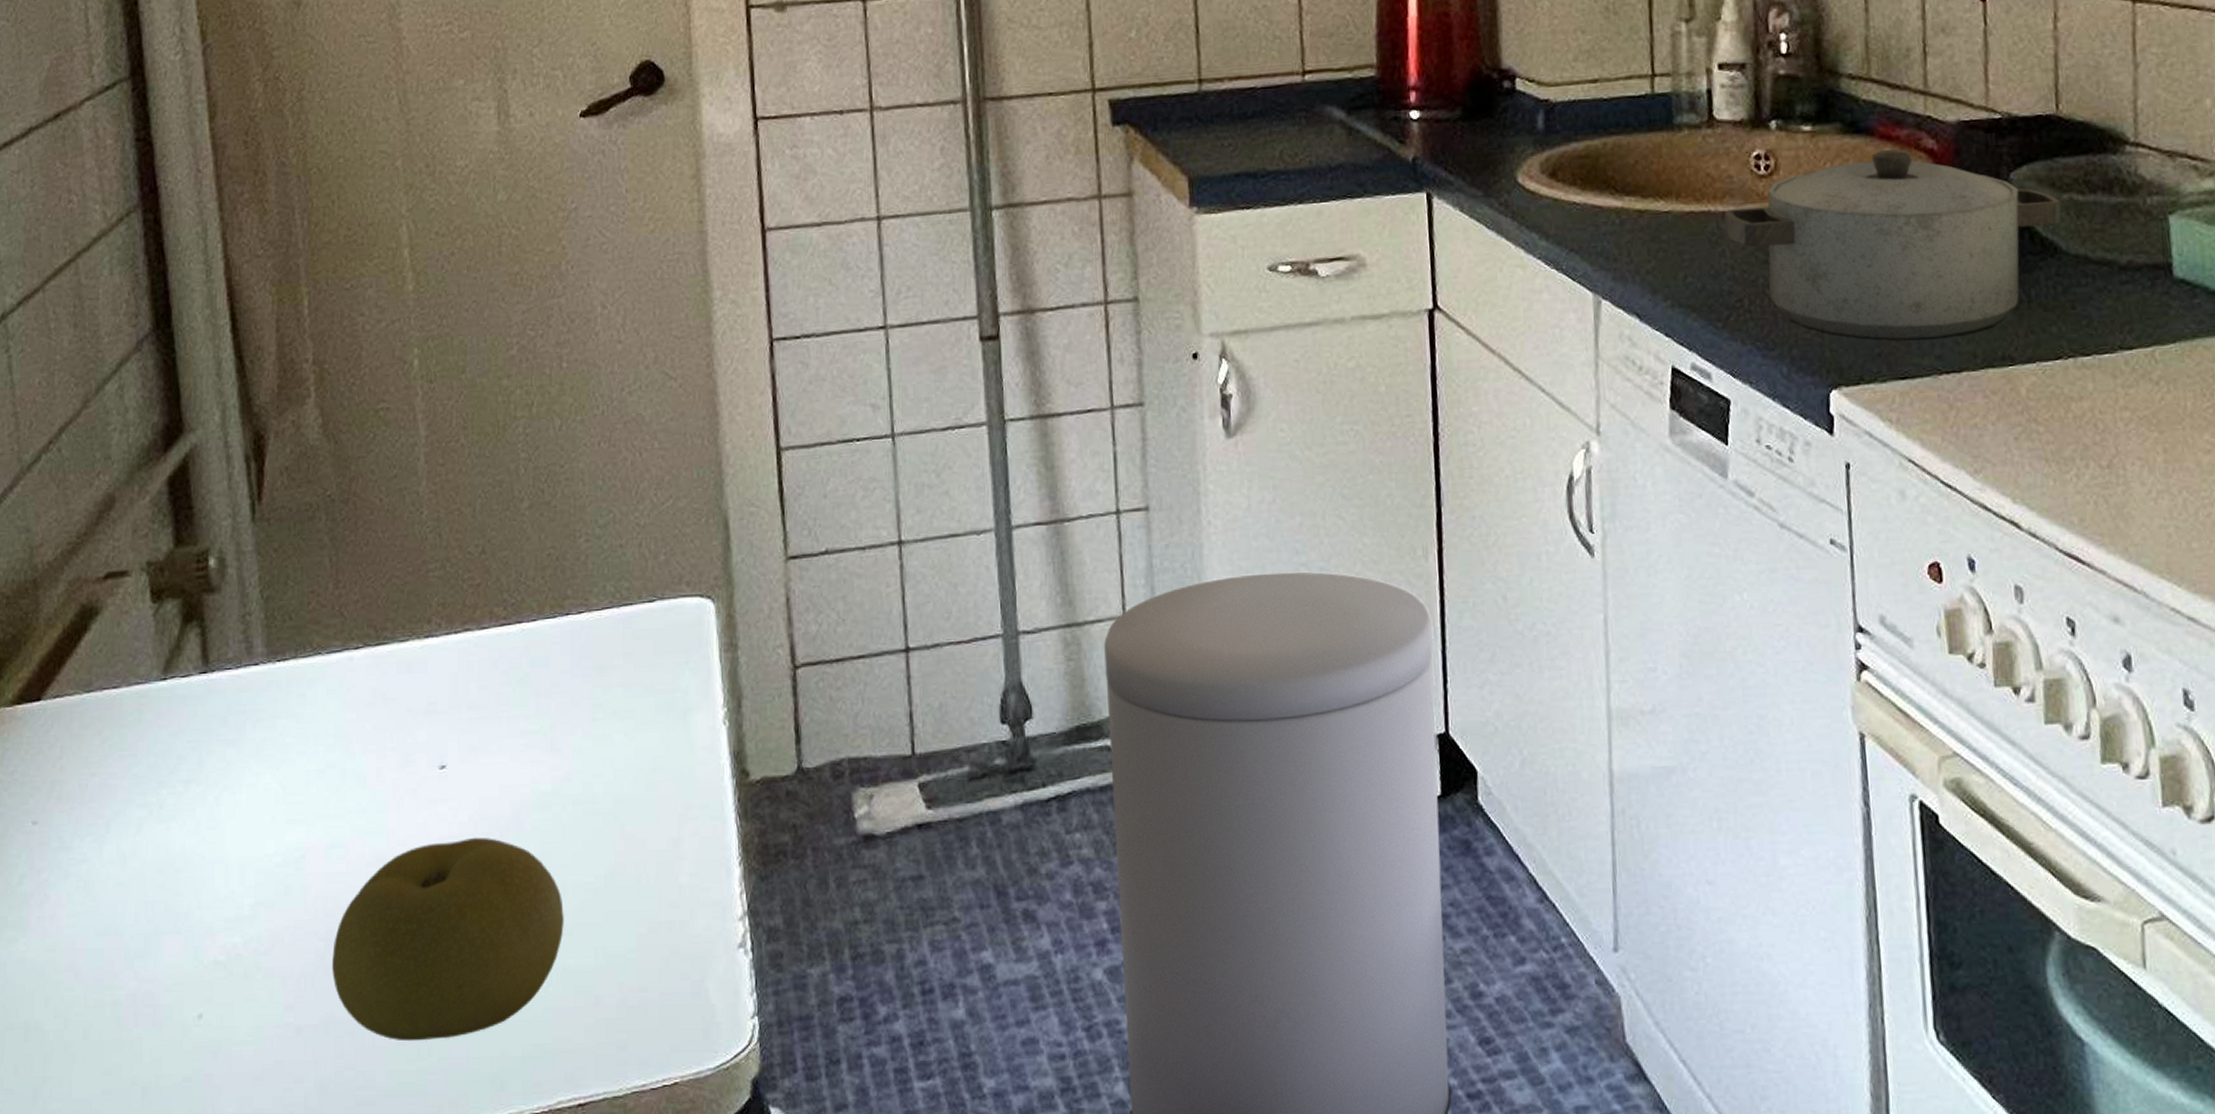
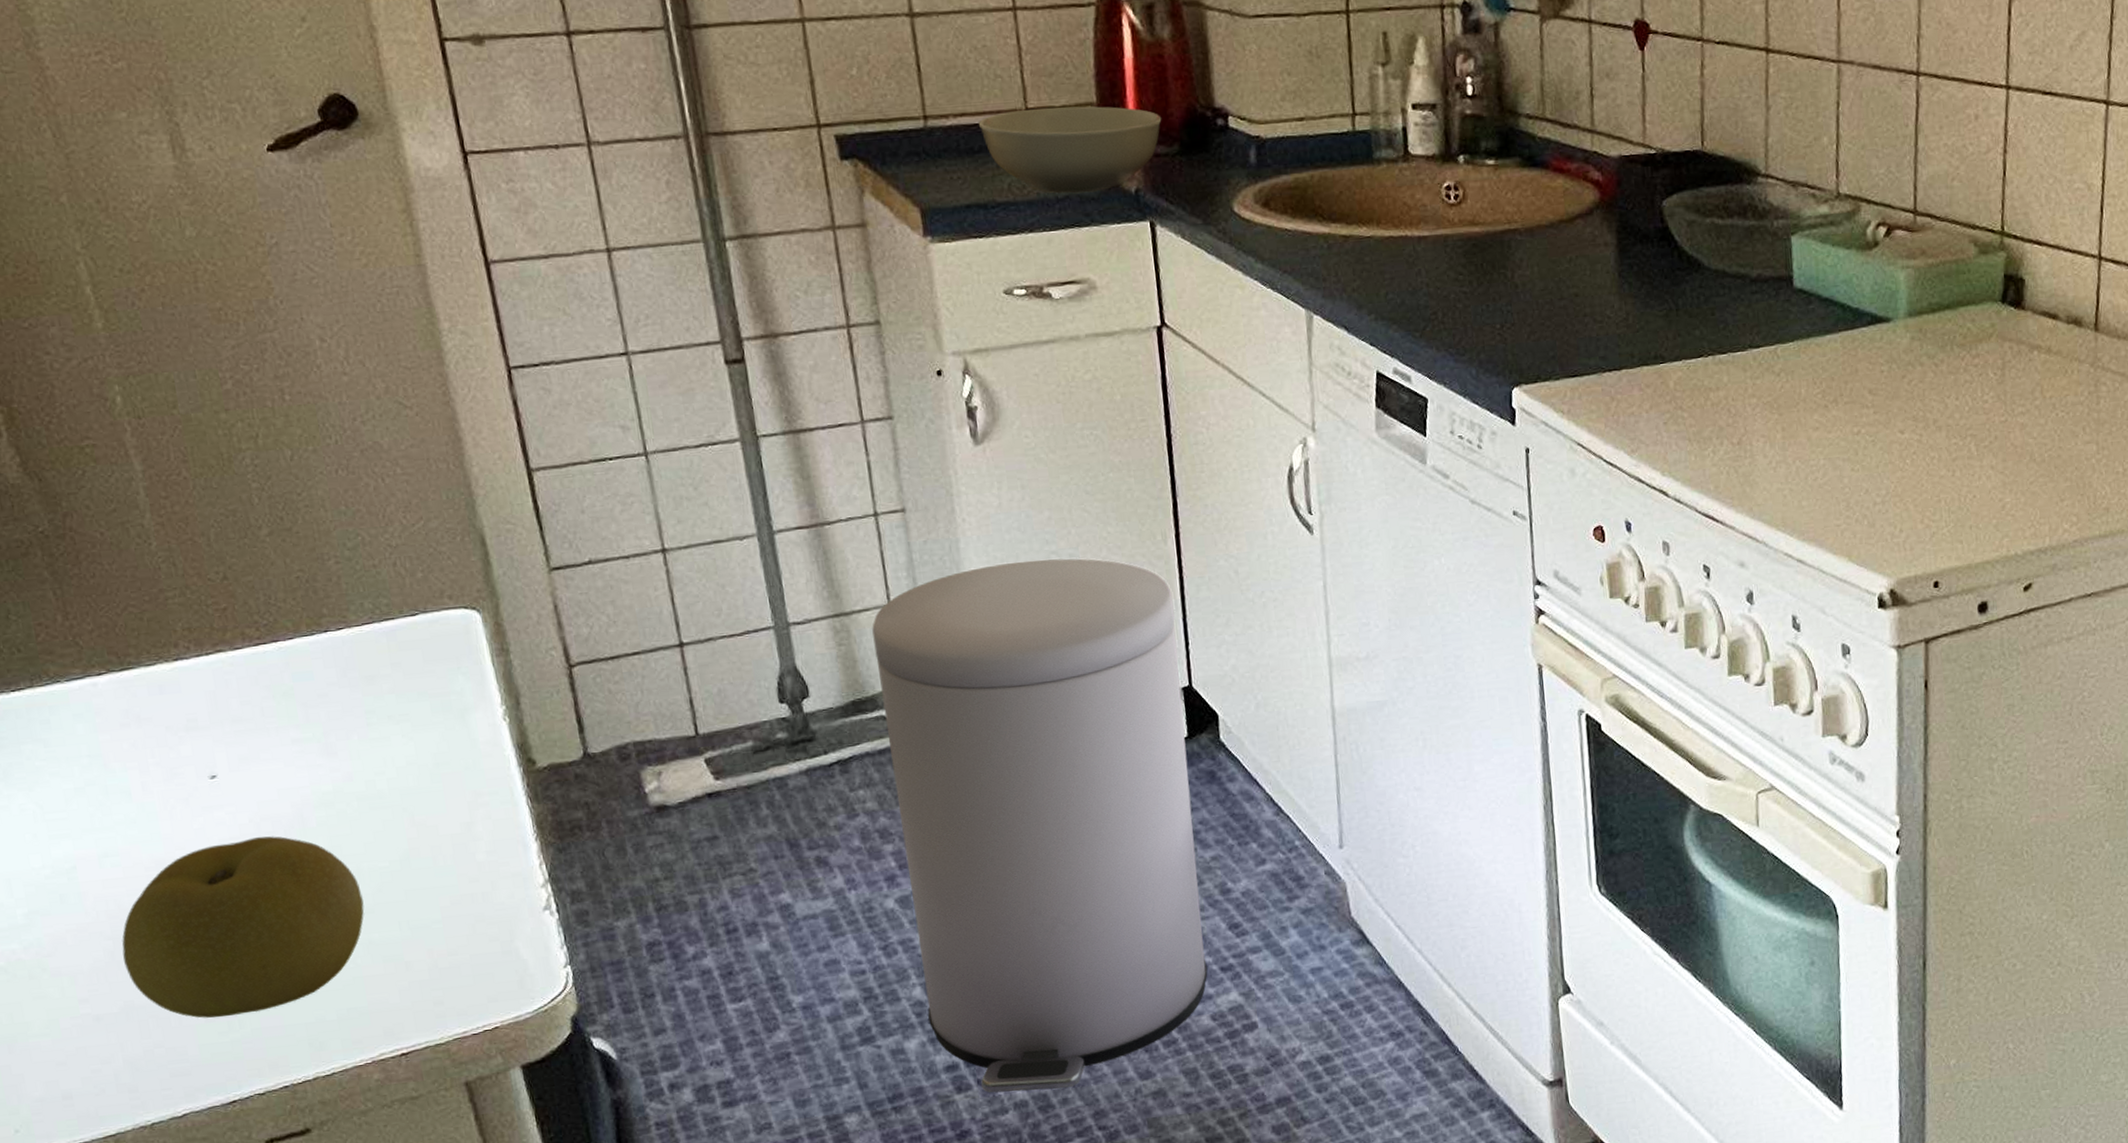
bowl: none [1253,68,1445,162] -> present [978,106,1162,194]
cooking pot: present [1724,149,2061,341] -> none [1419,180,1705,345]

